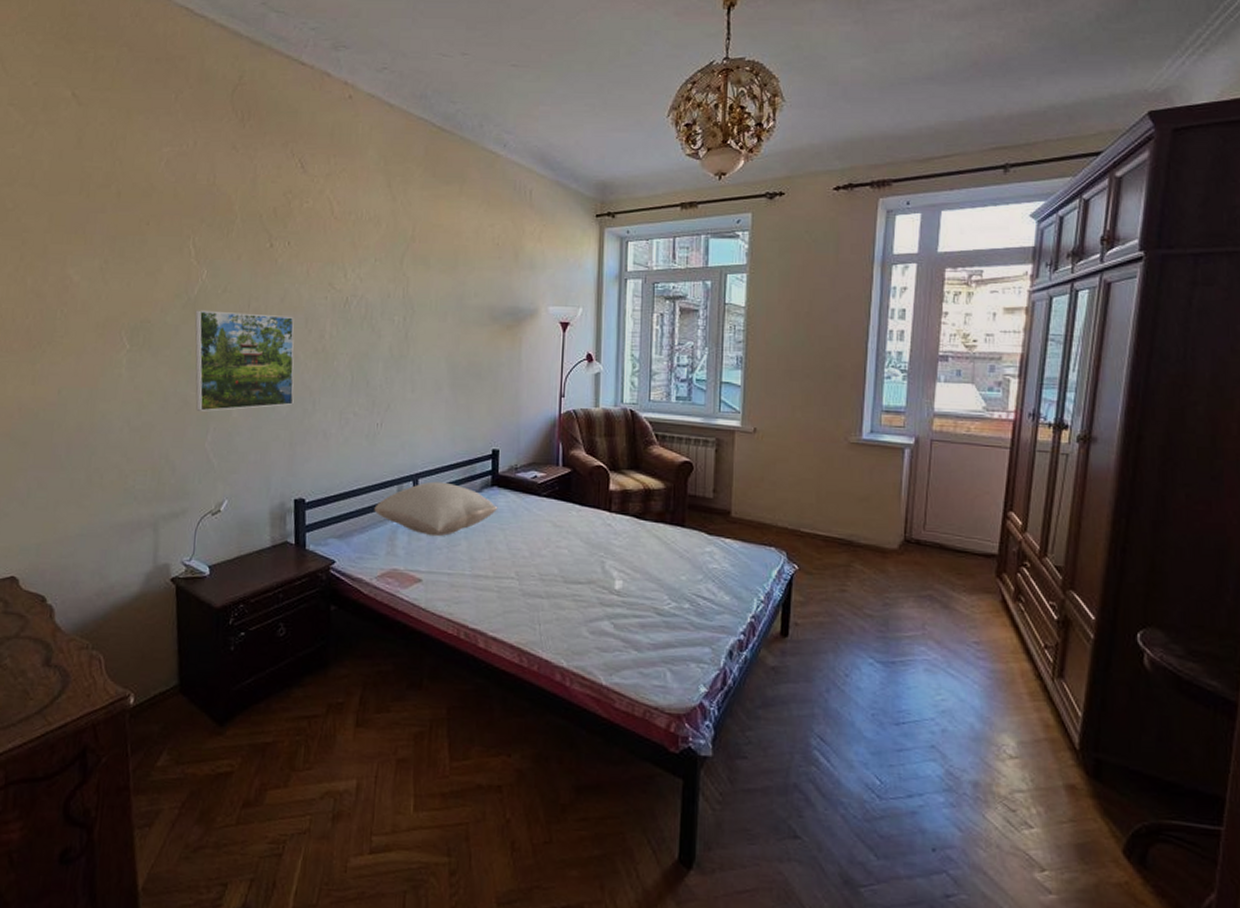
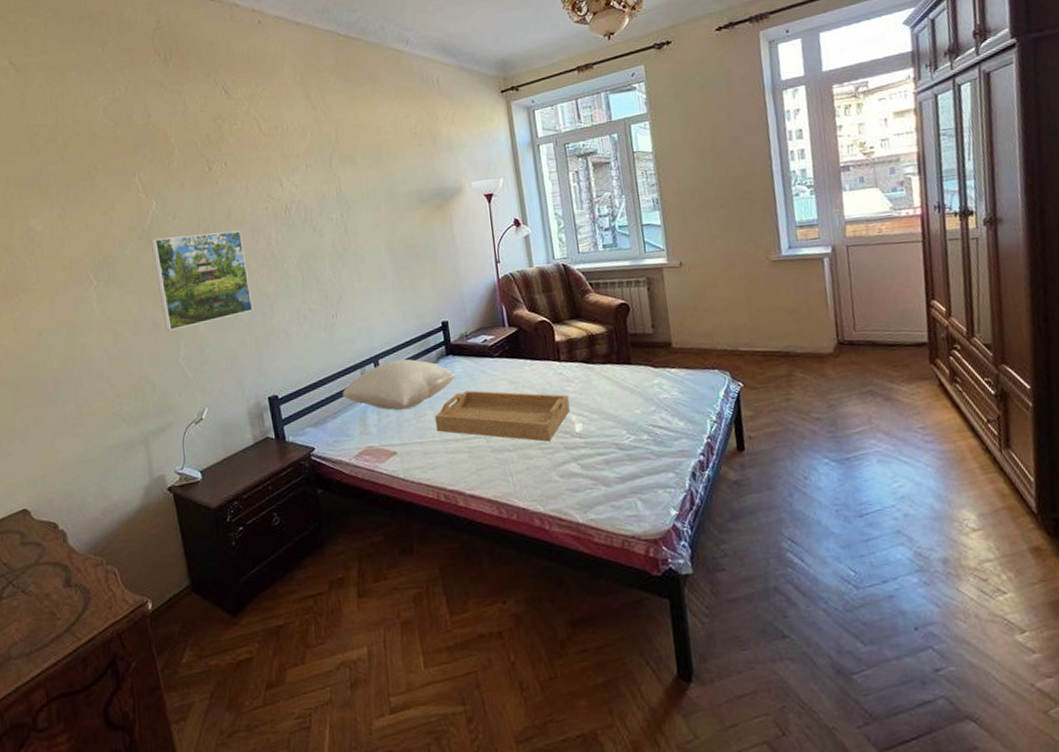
serving tray: none [467,527,613,594] -> present [434,390,570,442]

